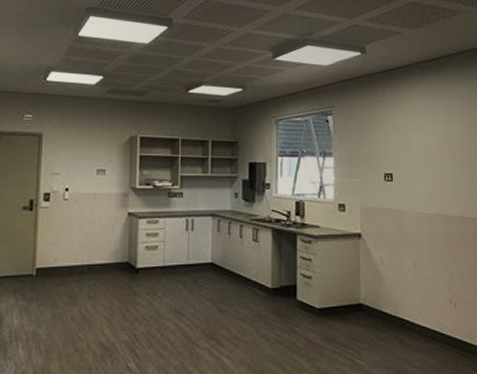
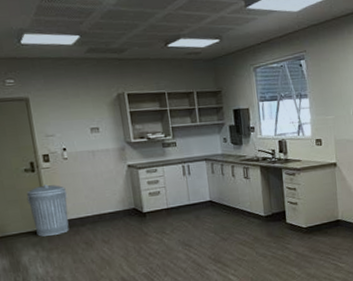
trash can: none [18,225,61,283] -> present [26,184,70,237]

